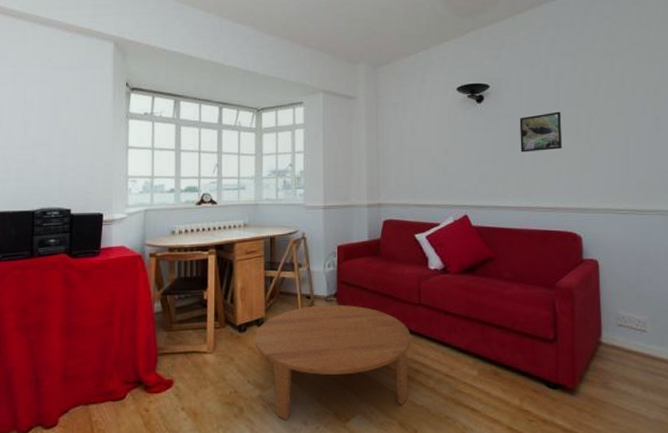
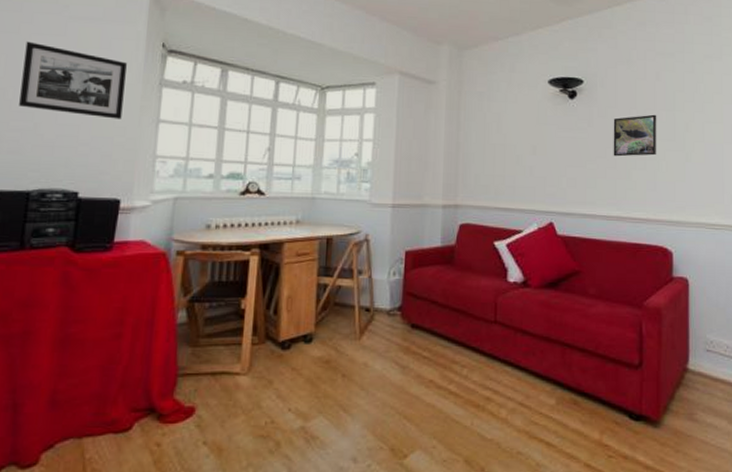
picture frame: none [21,90,99,148] -> present [19,41,127,119]
coffee table: present [255,305,411,420] -> none [300,320,483,456]

